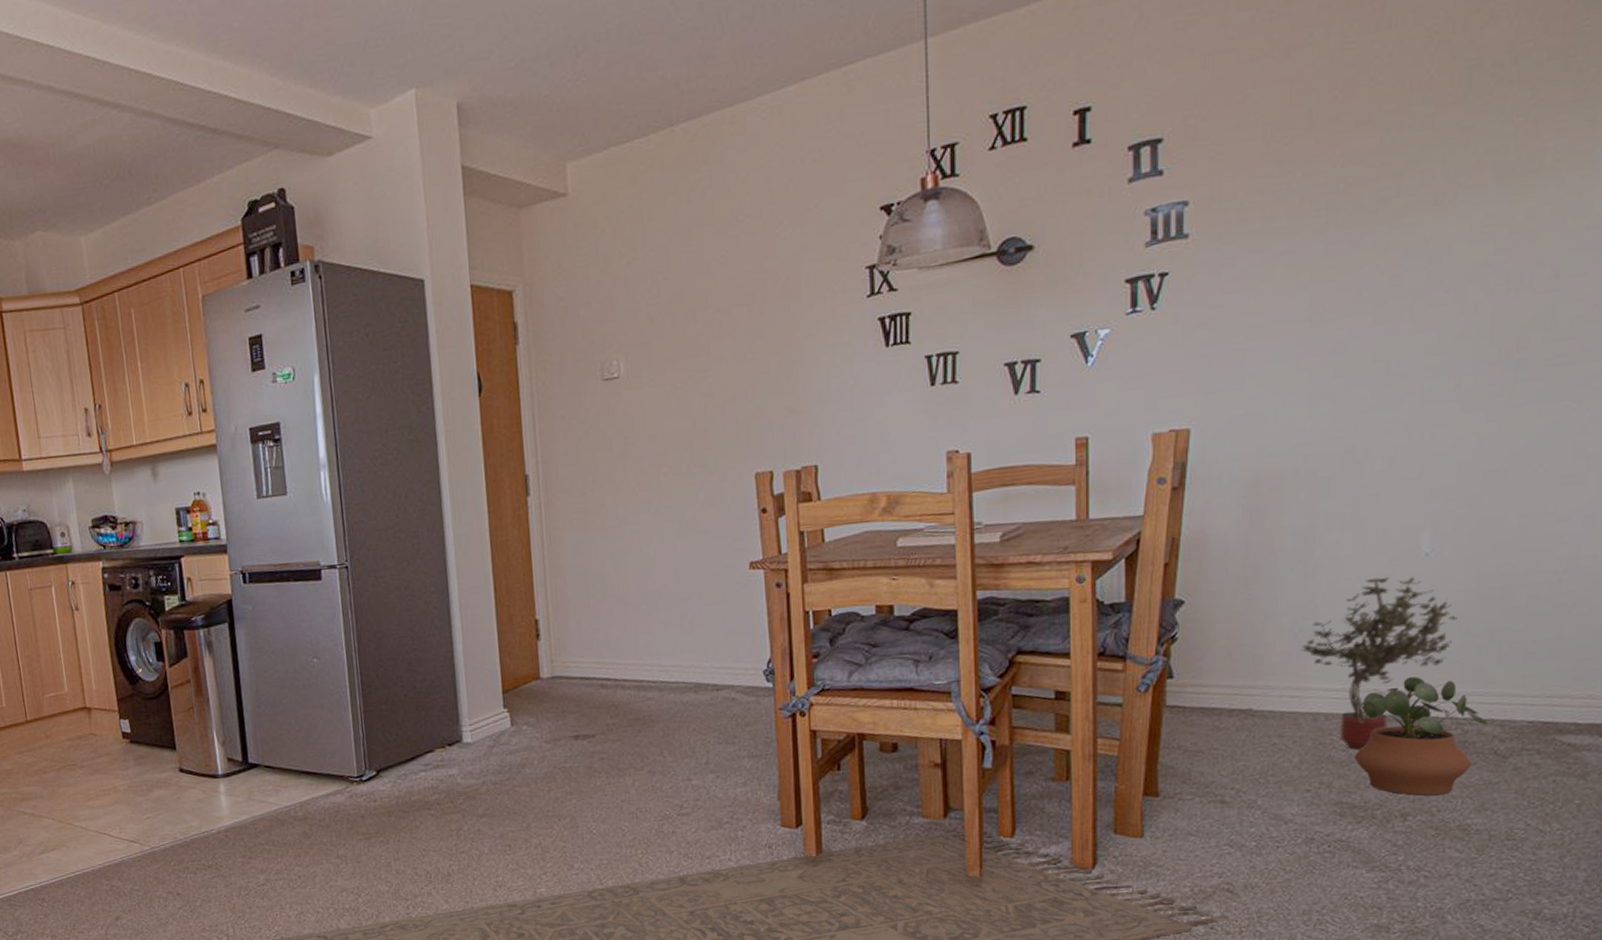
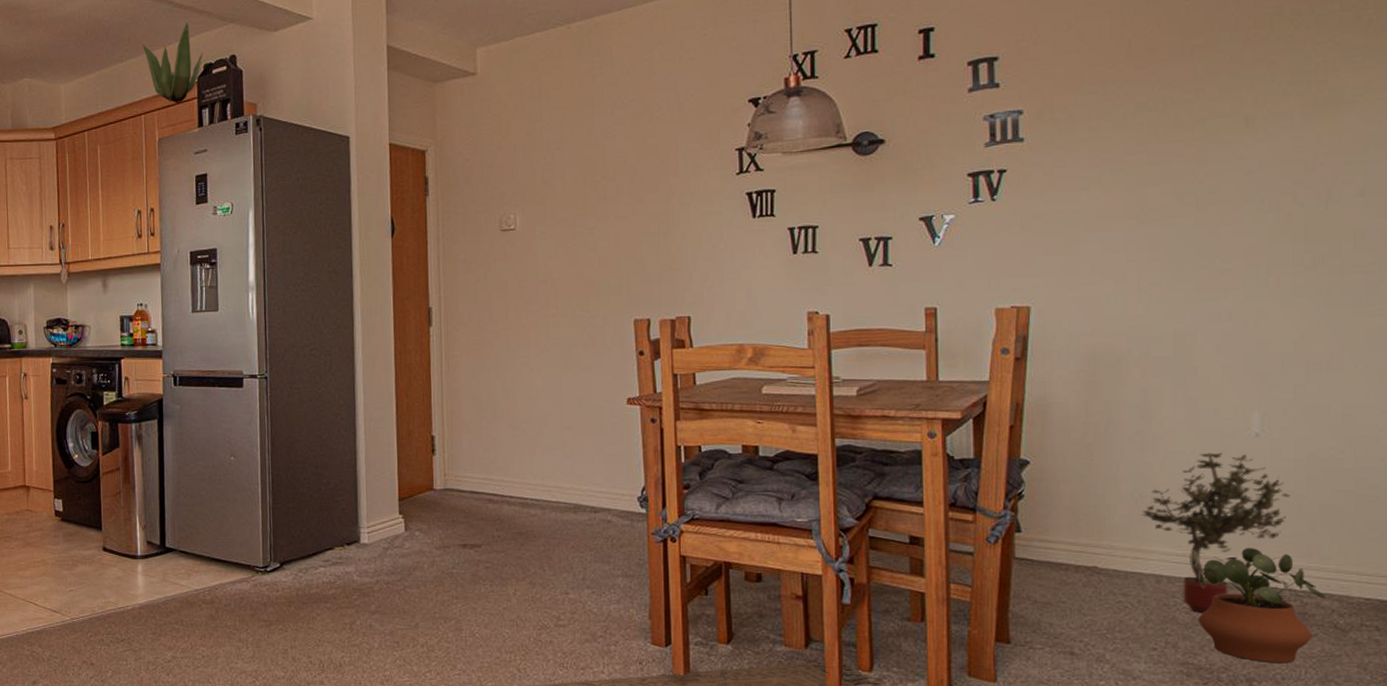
plant: none [173,151,246,252] -> present [143,22,203,104]

